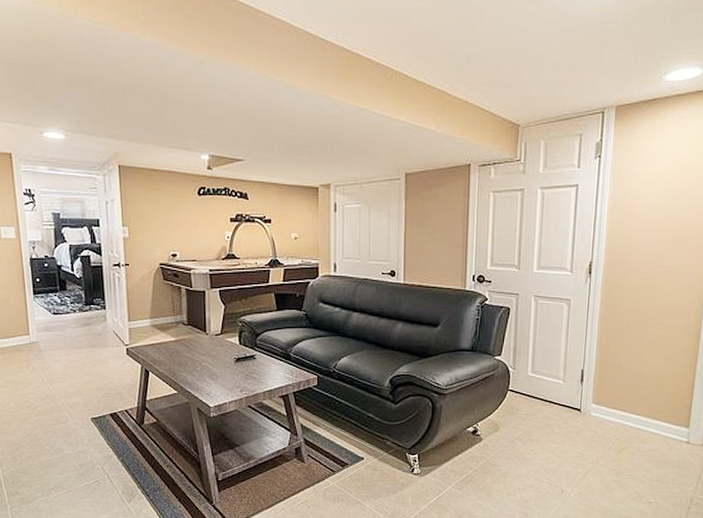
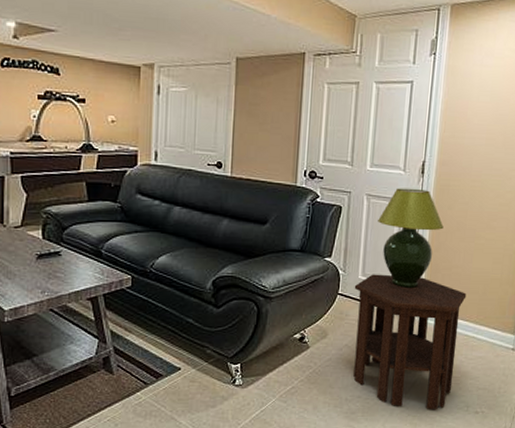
side table: none [524,371,638,499] -> present [353,274,467,409]
table lamp: none [546,288,613,385] -> present [378,188,444,289]

